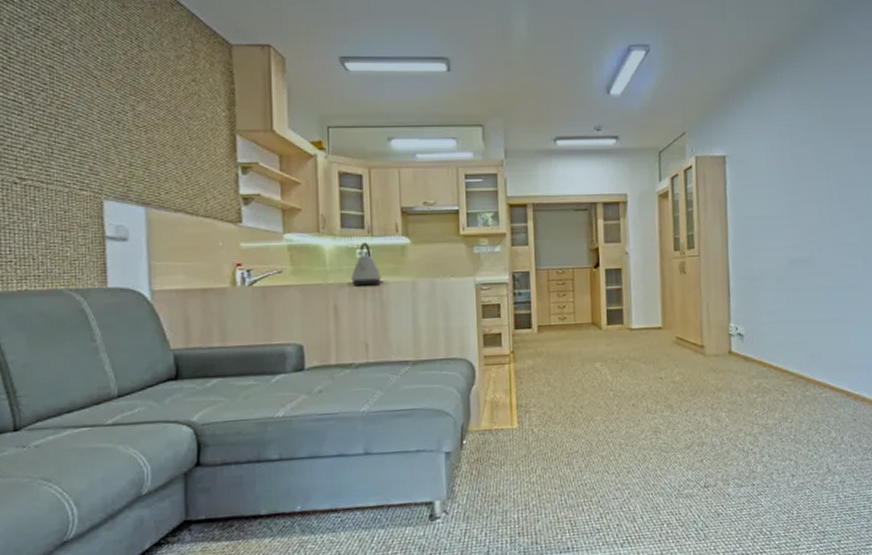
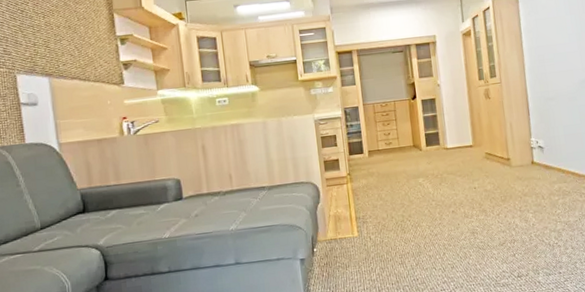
kettle: present [351,242,381,288] -> none [214,92,238,130]

